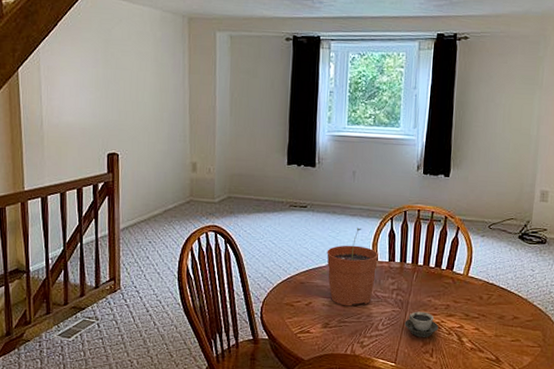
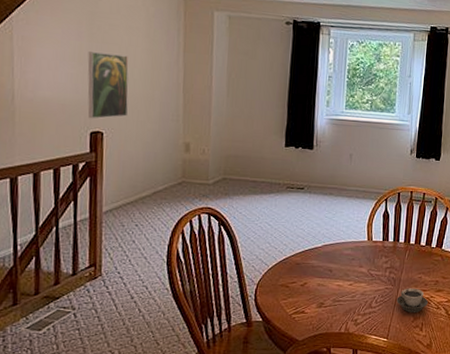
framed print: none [103,78,140,142] -> present [87,52,129,119]
plant pot: present [327,227,378,307] -> none [323,208,373,286]

